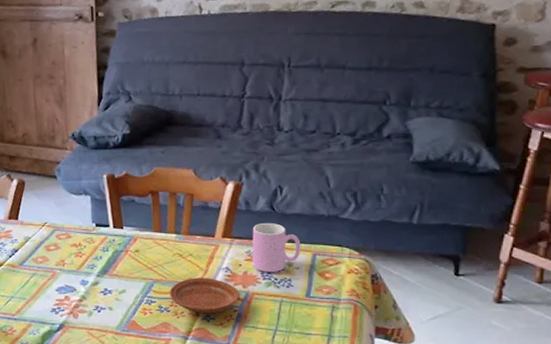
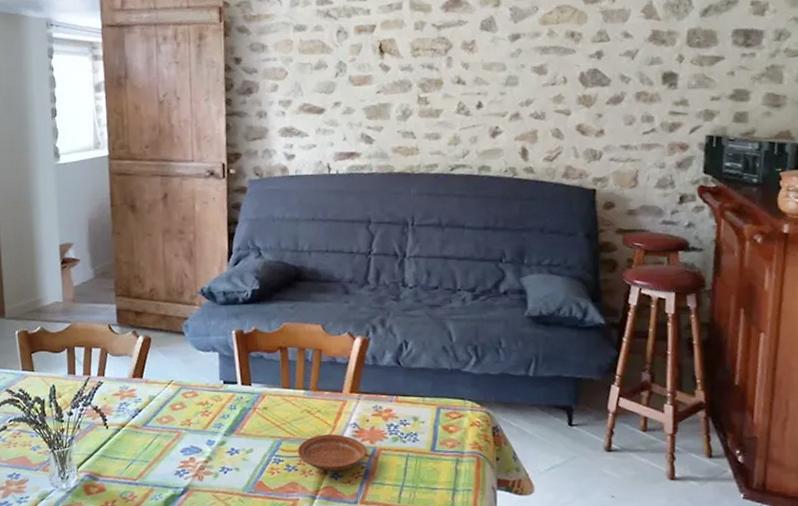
cup: present [252,223,301,273] -> none [379,378,426,428]

